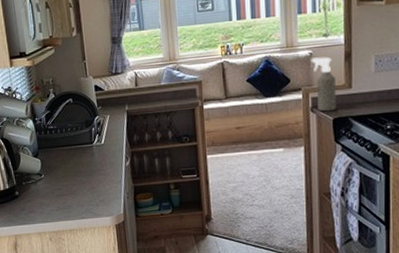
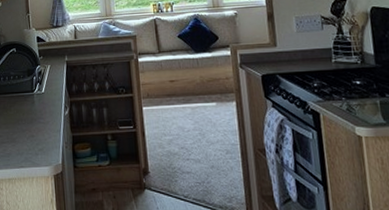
spray bottle: present [311,57,336,112] -> none [236,17,264,68]

